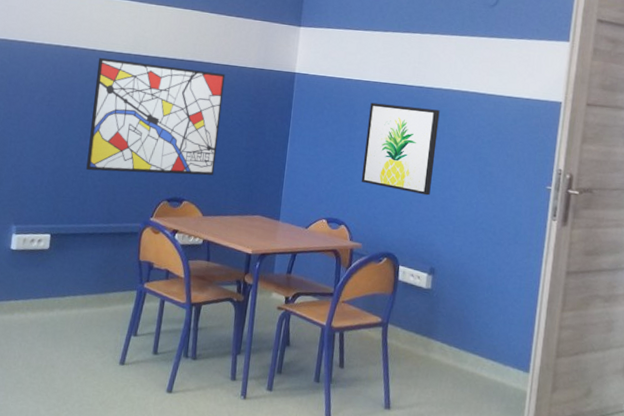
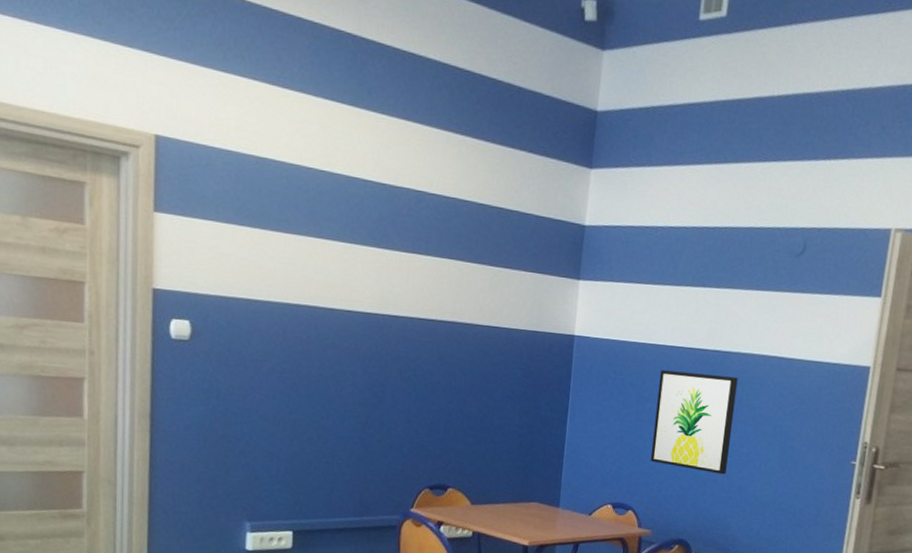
wall art: present [86,57,226,176] -> none [331,318,493,458]

